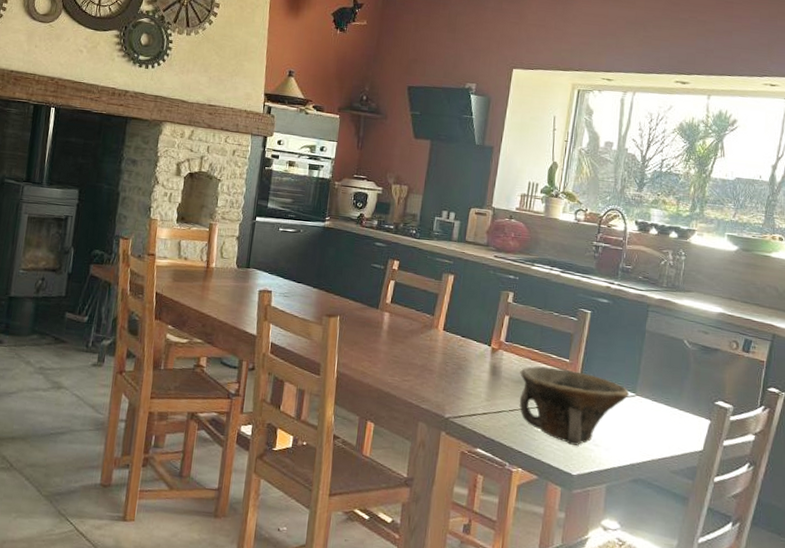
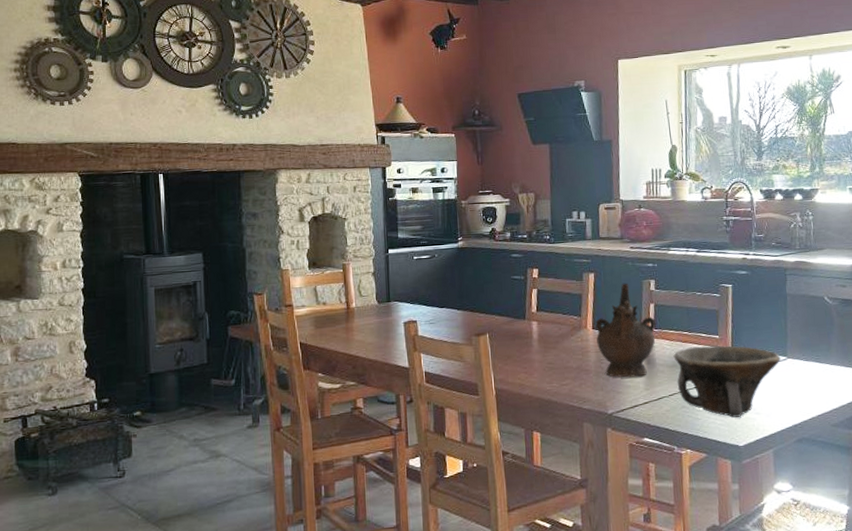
ceremonial vessel: none [445,290,509,387] -> present [595,283,657,378]

